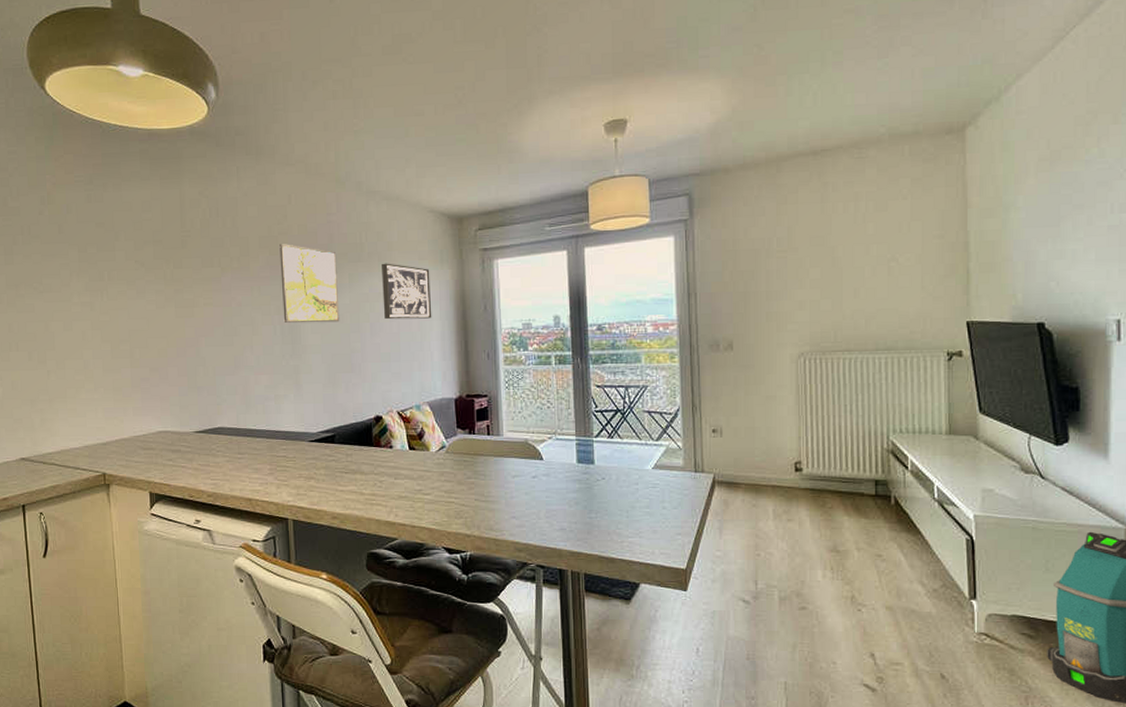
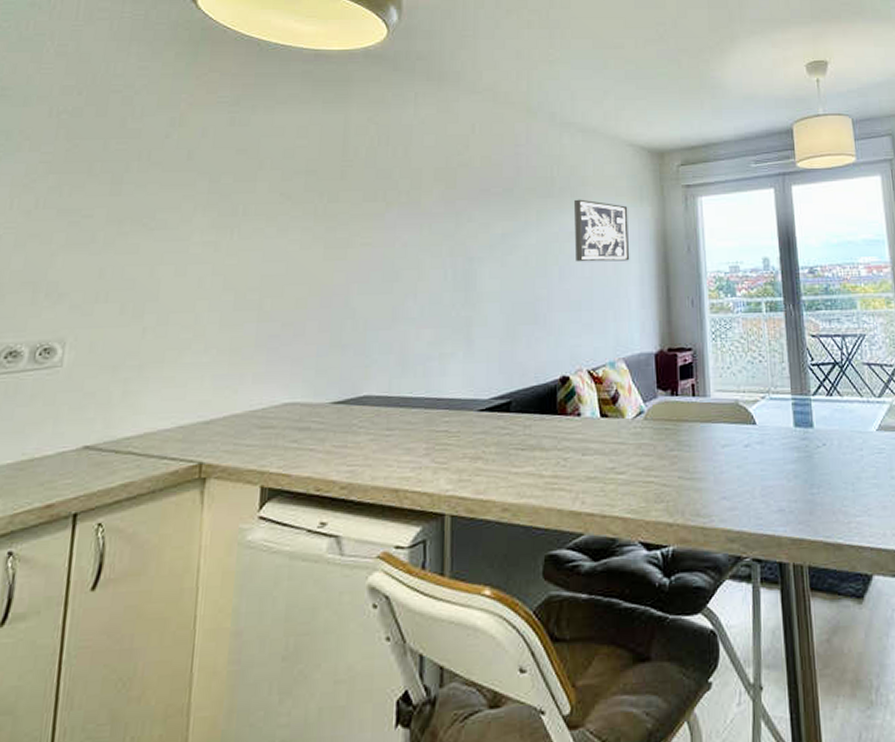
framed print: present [279,244,340,323] -> none [457,177,524,267]

